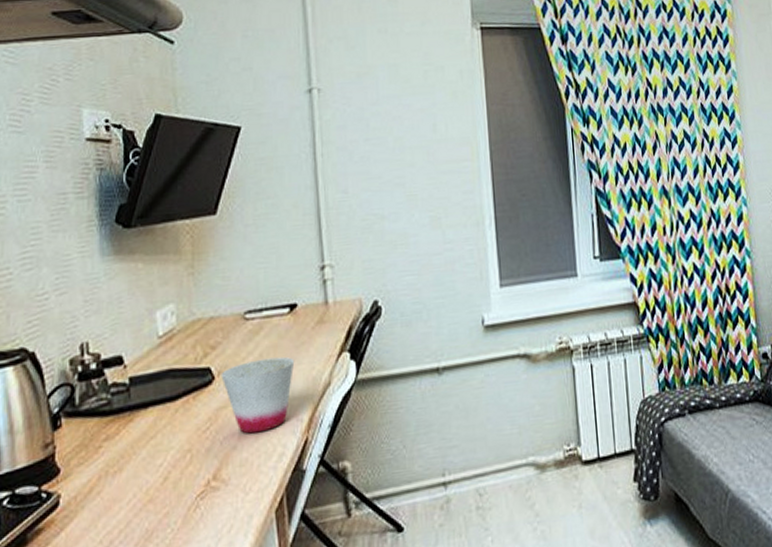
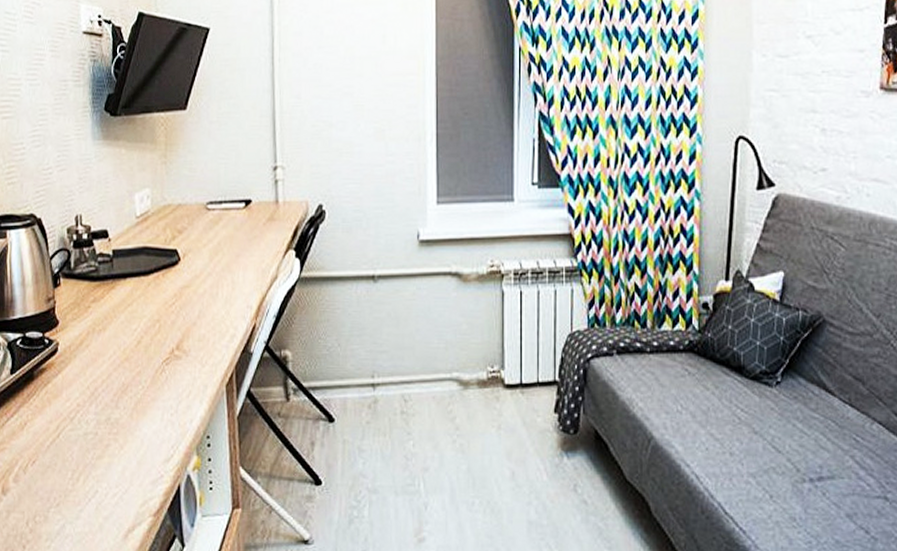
cup: present [221,357,295,434] -> none [186,247,248,313]

